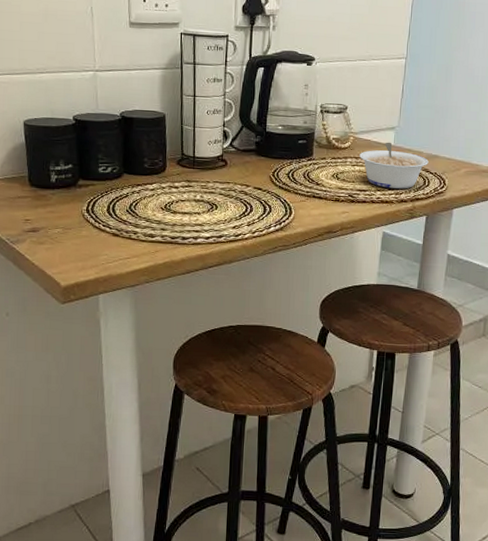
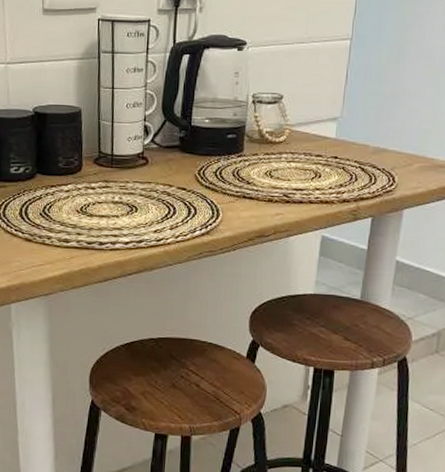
legume: present [359,142,429,189] -> none [296,134,376,187]

